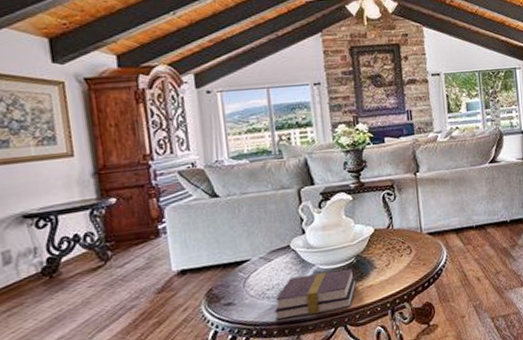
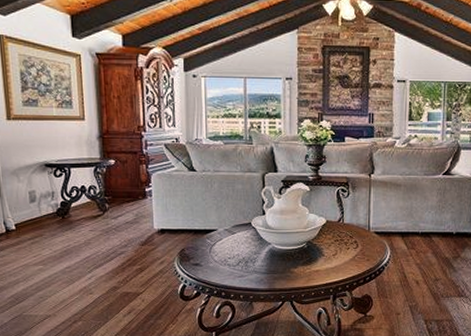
book: present [274,268,357,321] -> none [232,252,305,286]

